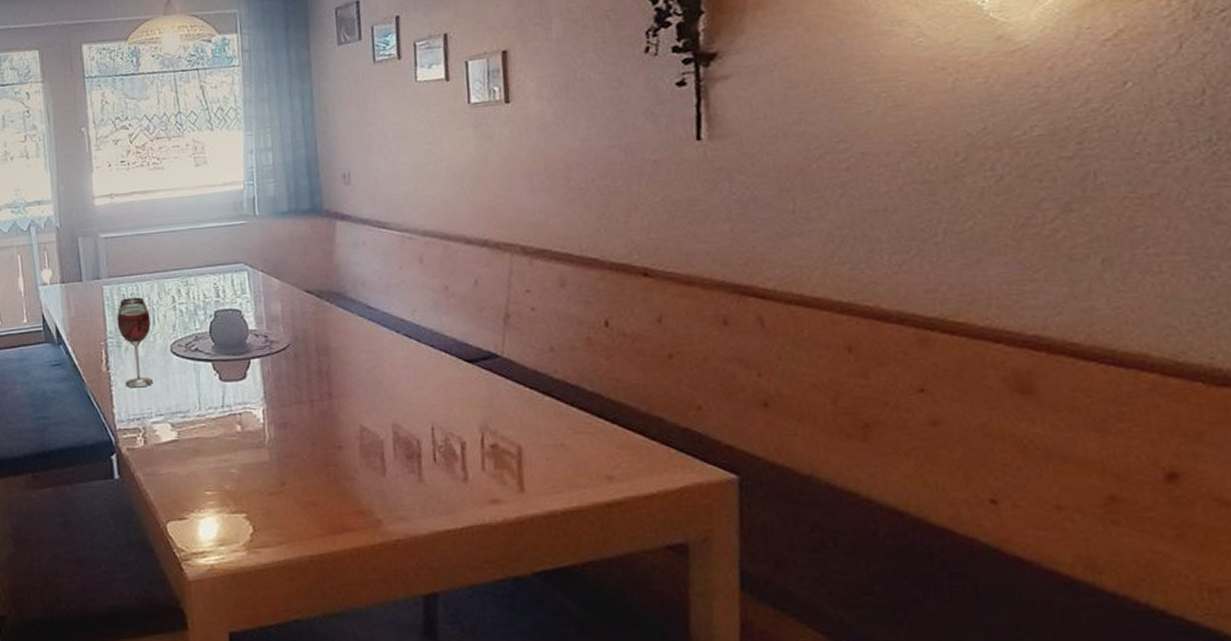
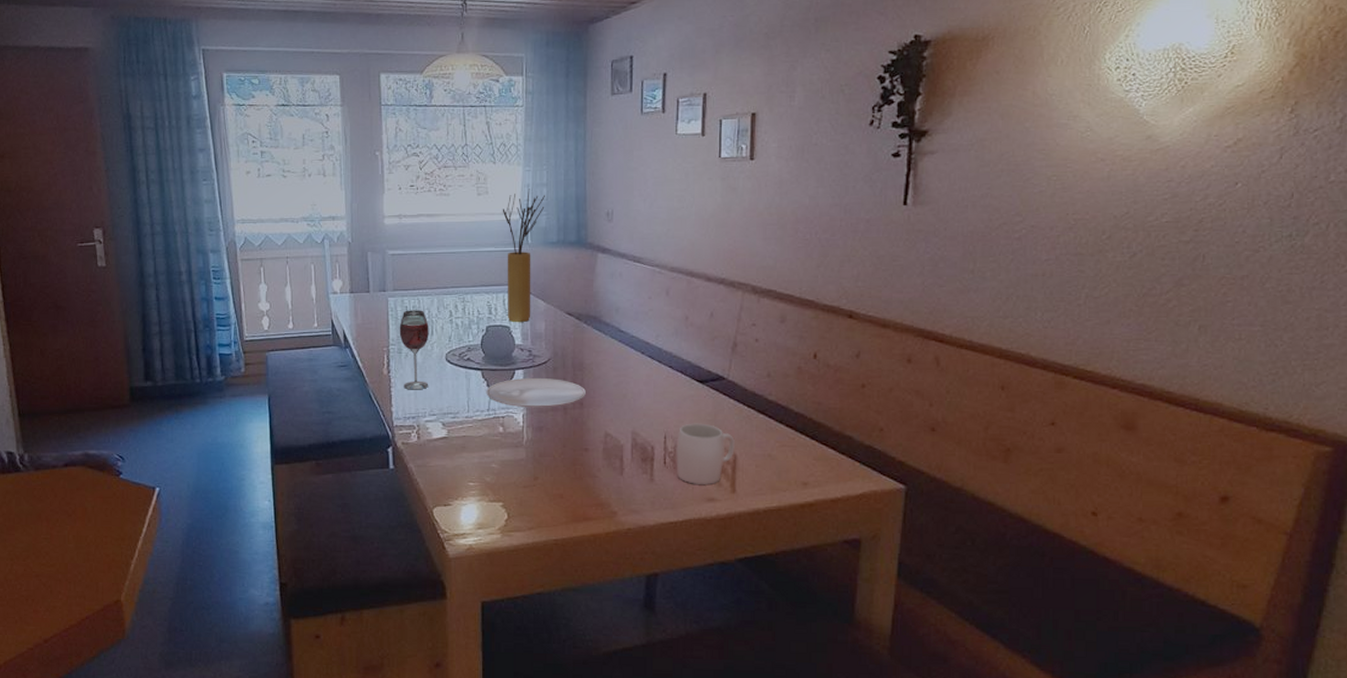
plate: none [218,366,334,402] -> present [486,377,586,408]
vase: none [223,155,272,305] -> present [502,189,545,322]
mug: none [446,410,519,483] -> present [676,423,735,484]

